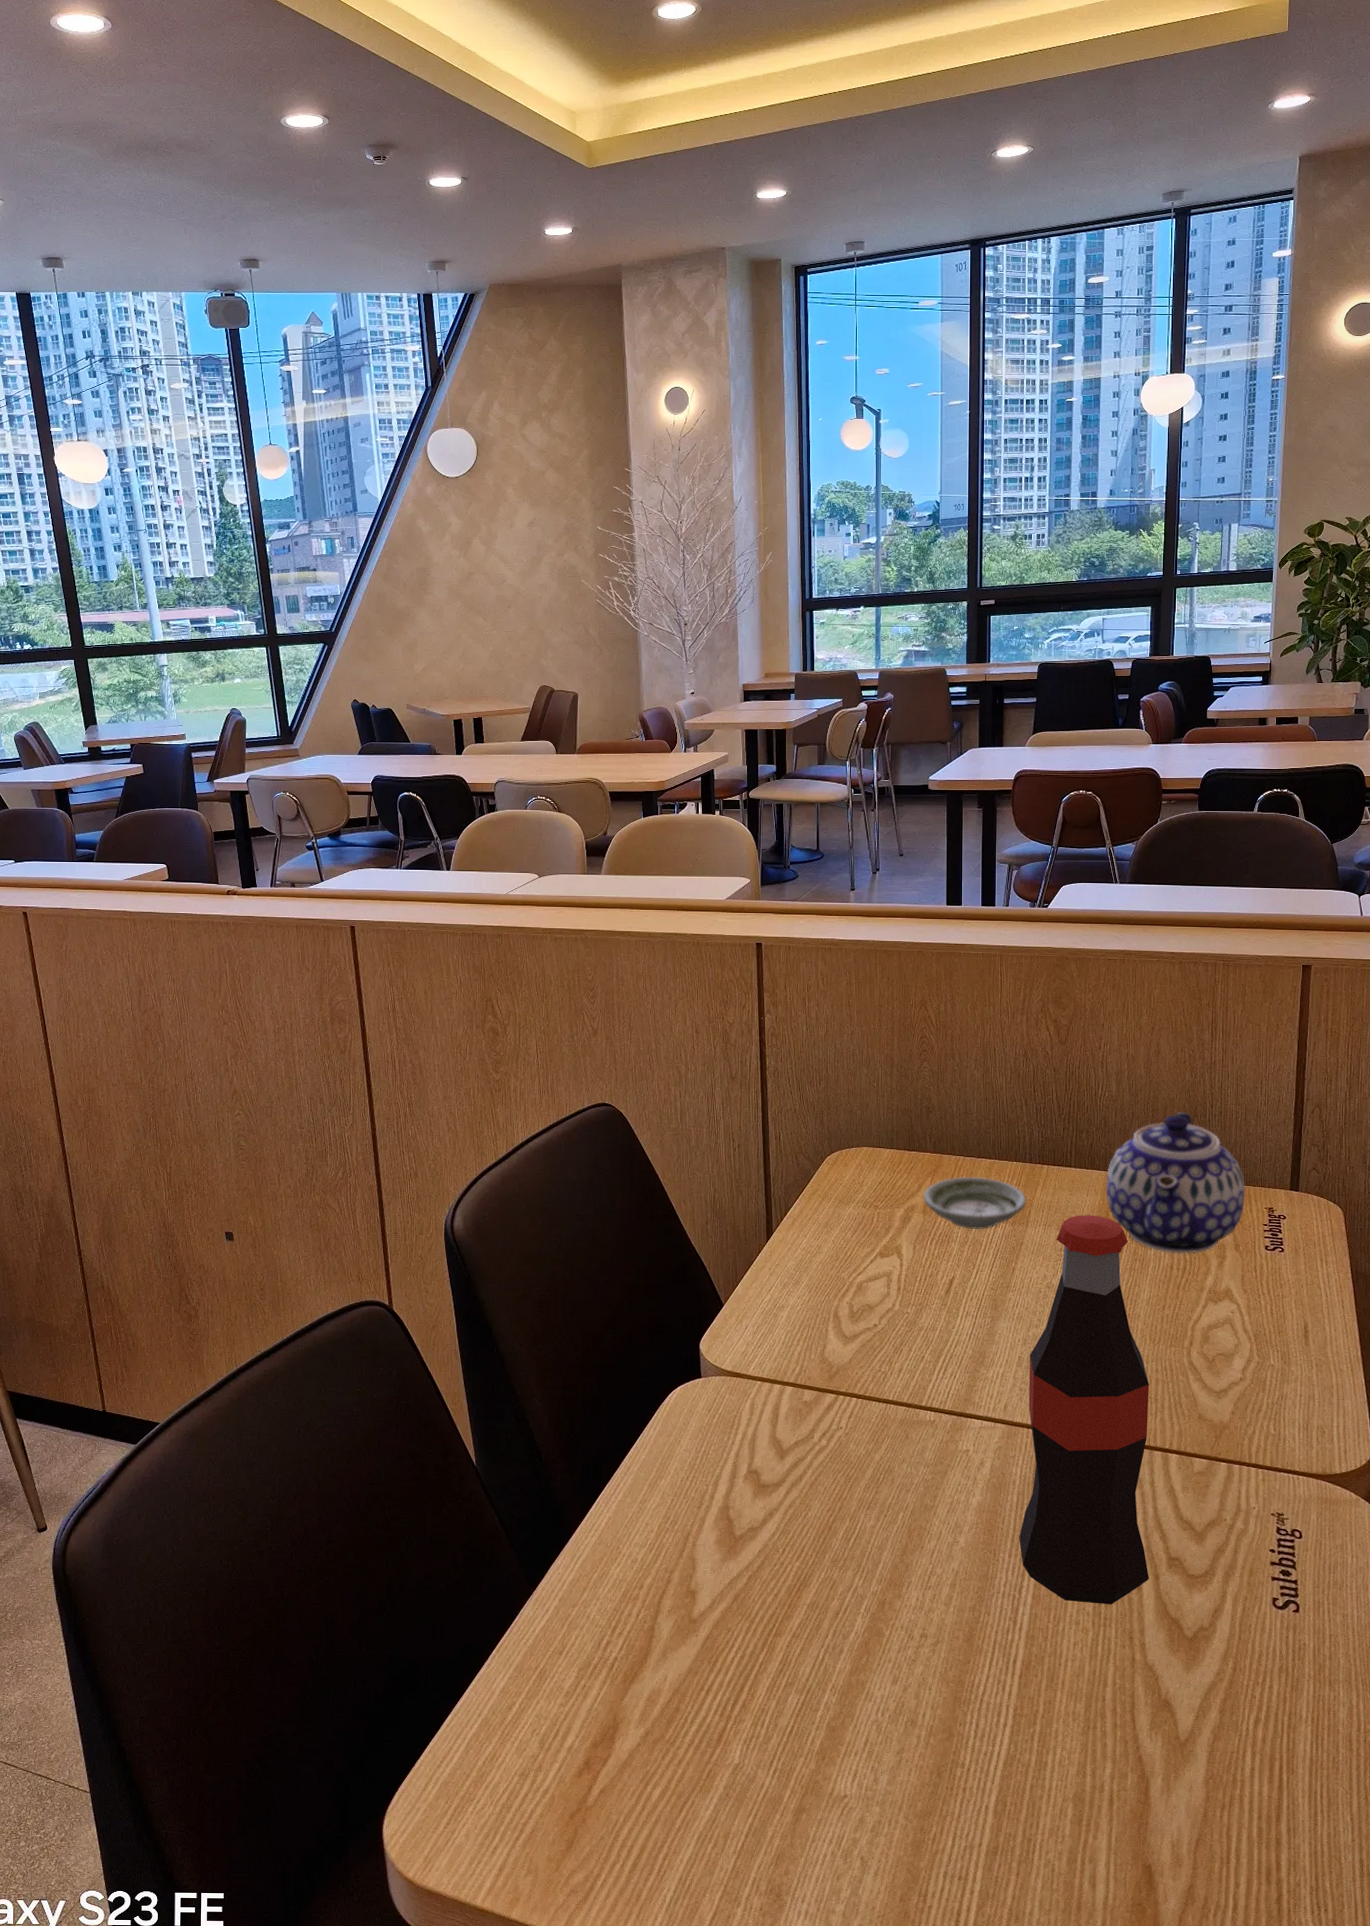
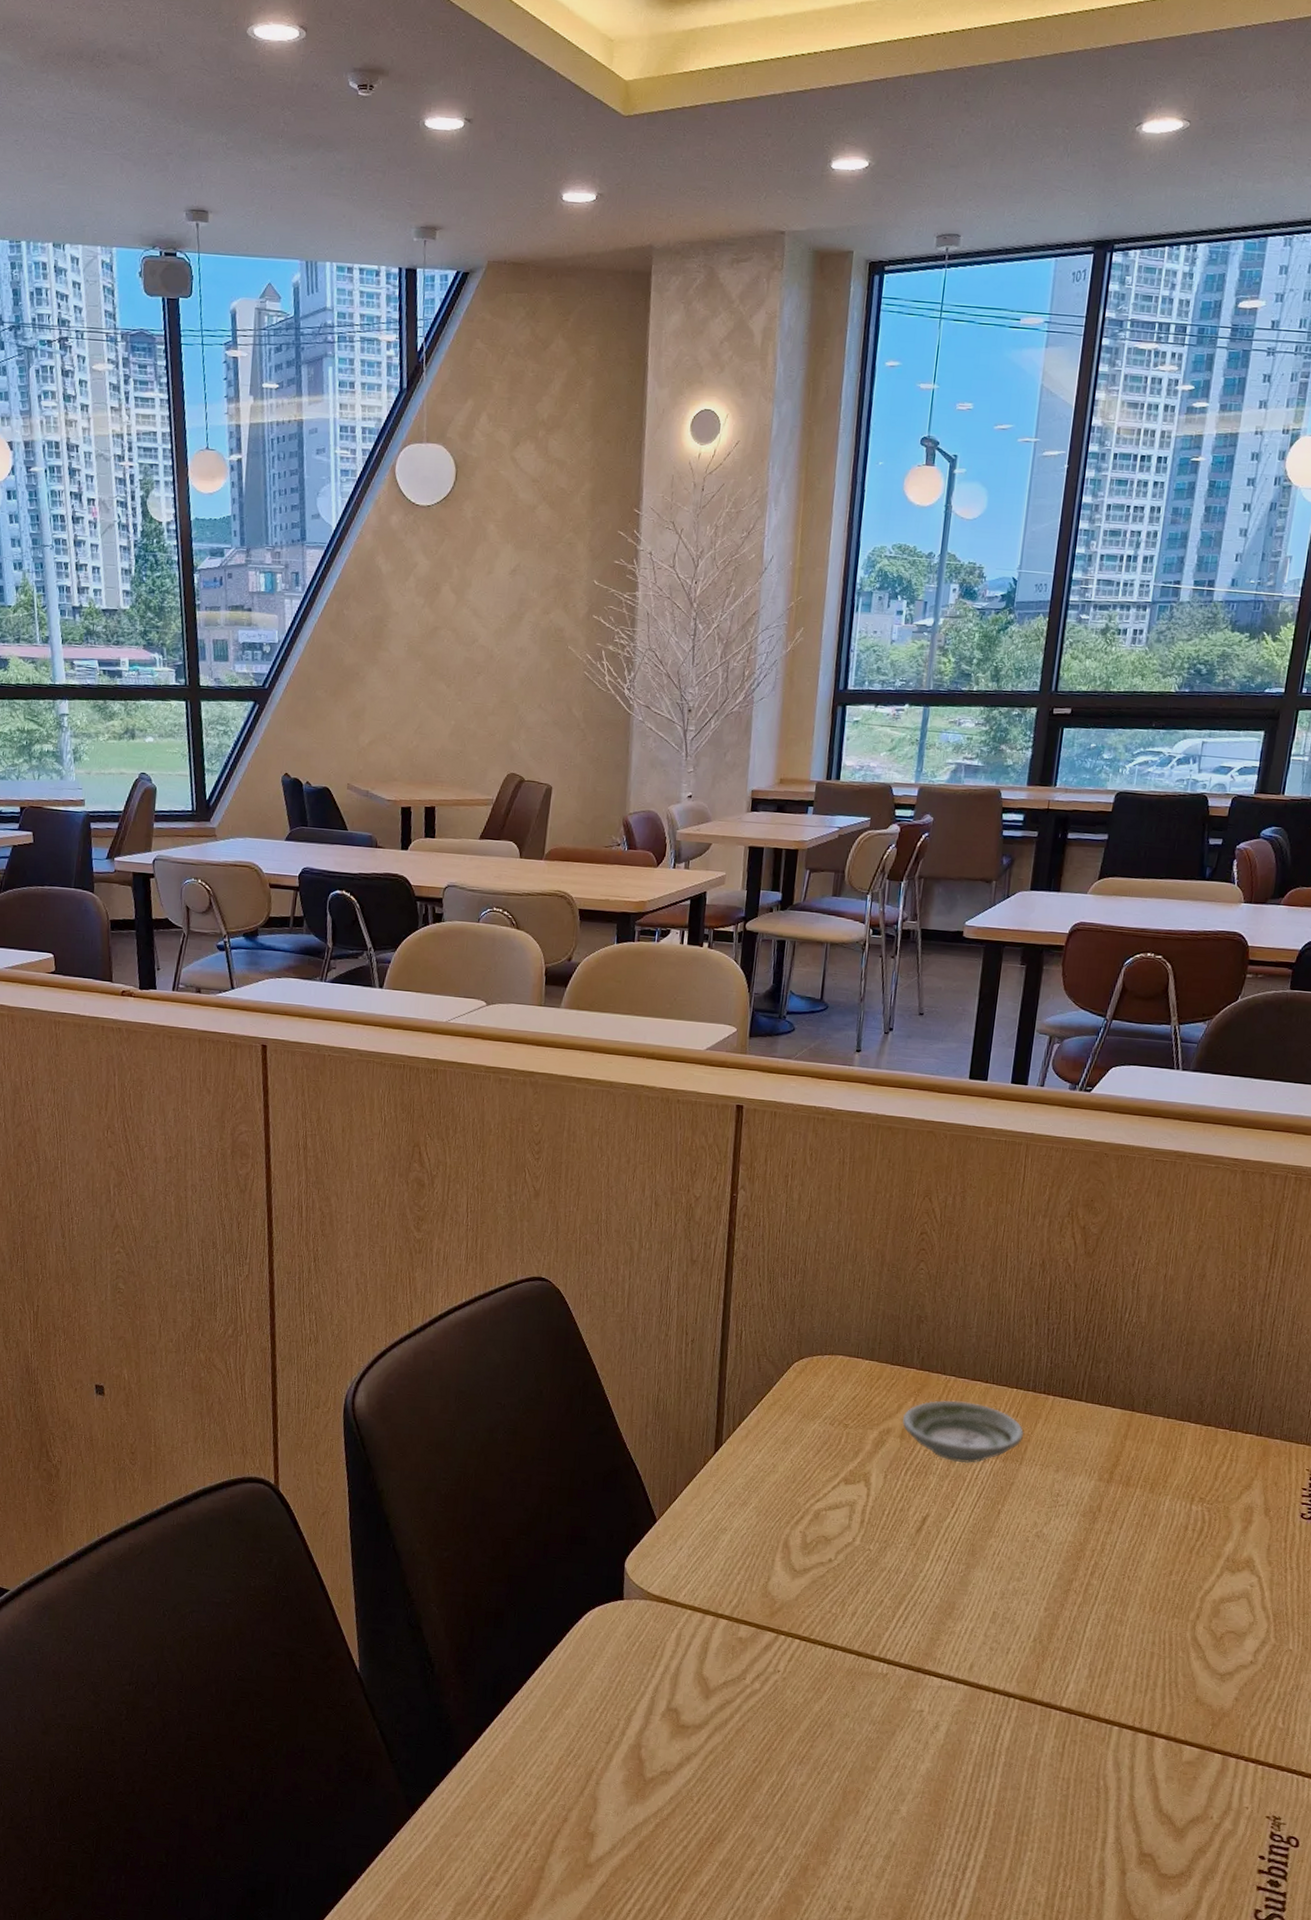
bottle: present [1019,1215,1149,1604] -> none [969,1457,1143,1897]
teapot: present [1106,1112,1246,1254] -> none [1119,1348,1287,1514]

